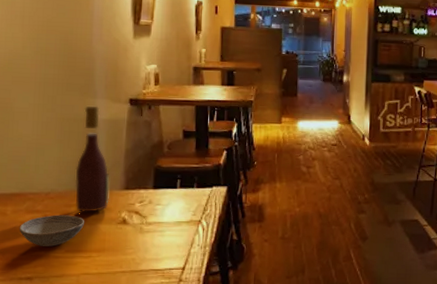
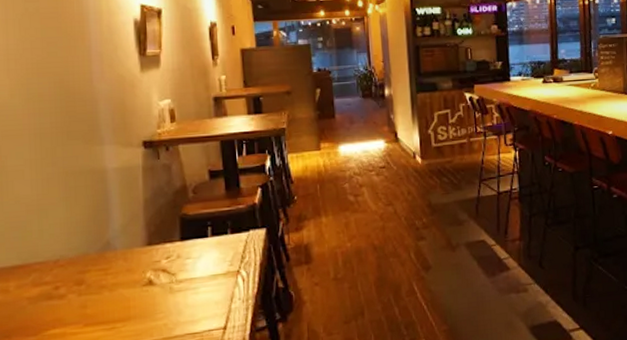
bowl: present [19,215,85,247] -> none [26,282,104,324]
wine bottle: present [75,105,110,212] -> none [87,153,131,278]

